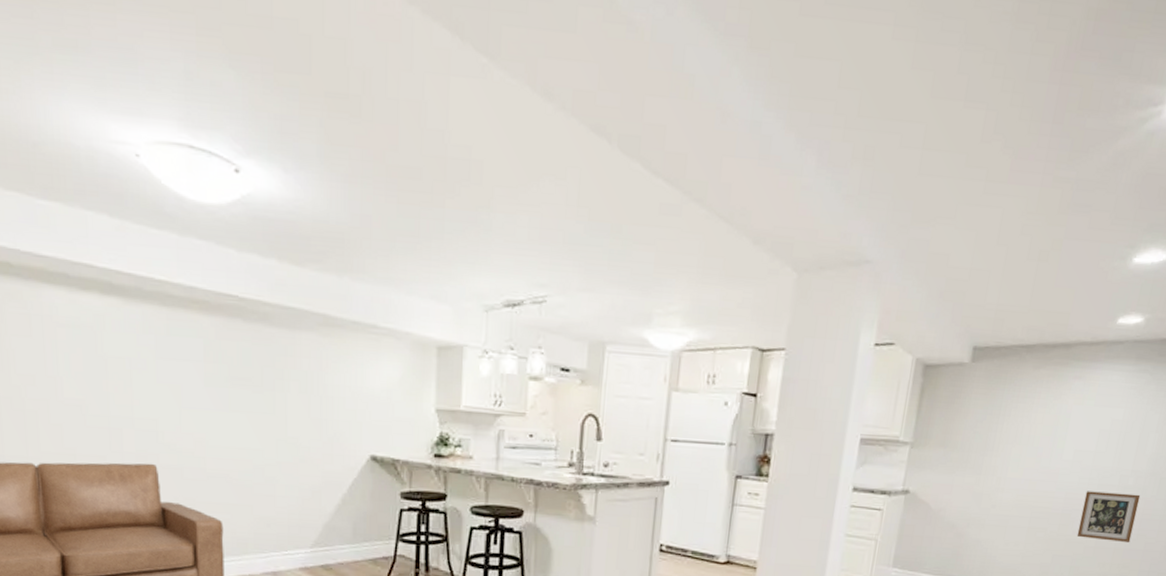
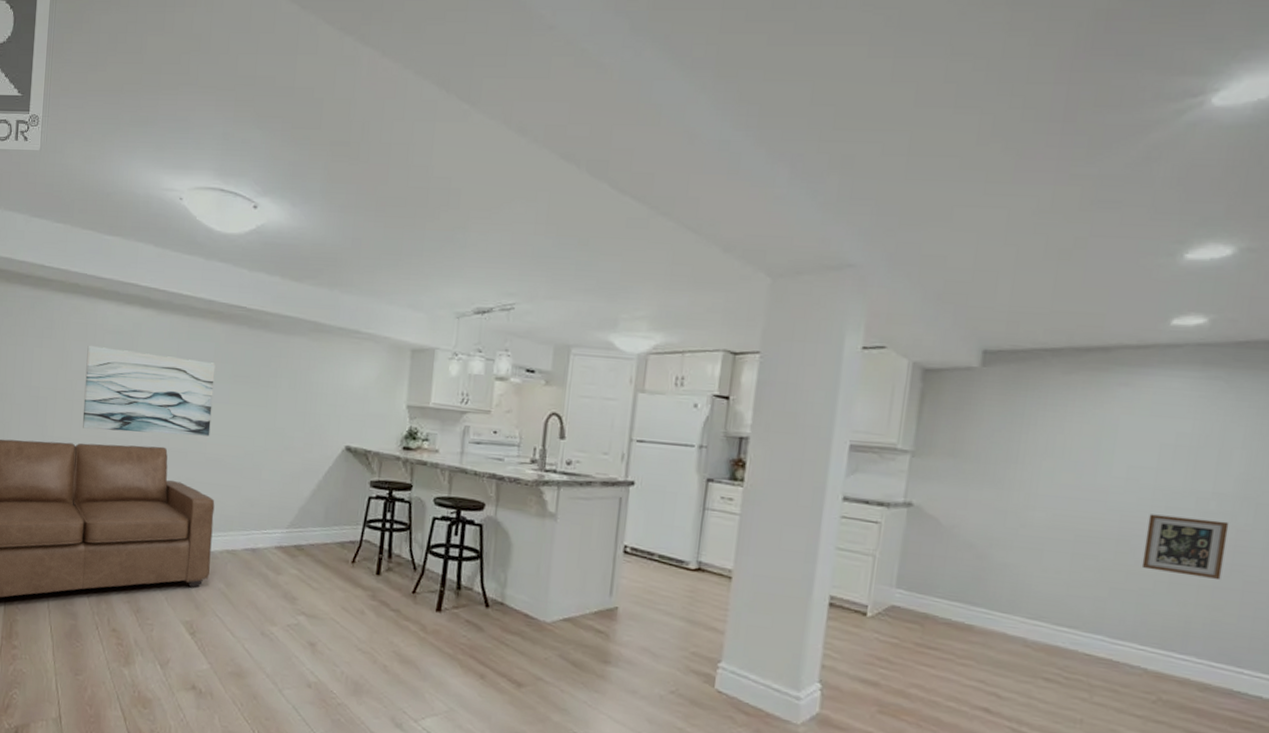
wall art: none [34,341,209,450] -> present [82,345,216,437]

